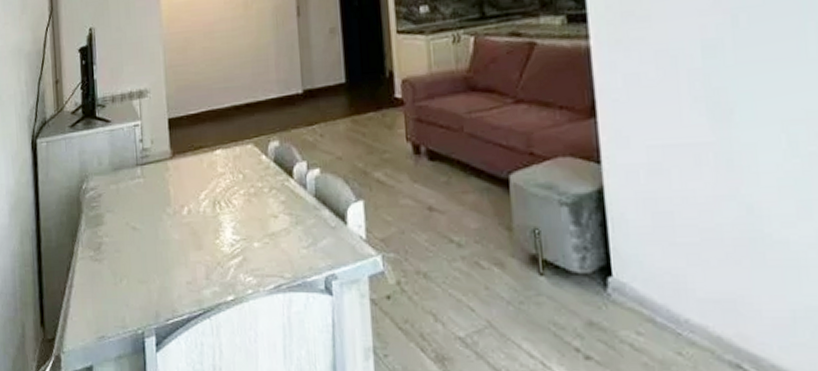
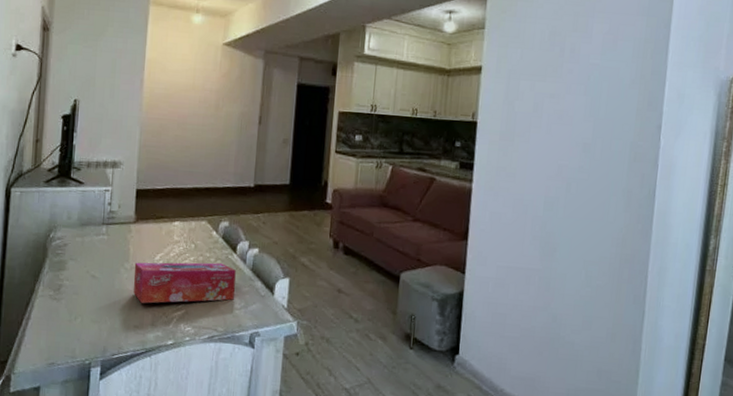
tissue box: none [177,193,299,253] -> present [134,262,236,304]

